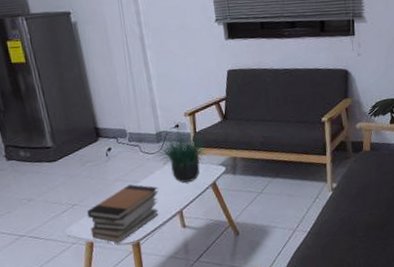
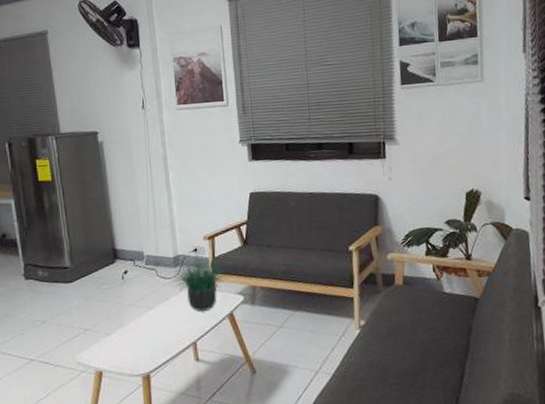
book stack: present [86,184,159,244] -> none [98,310,173,375]

